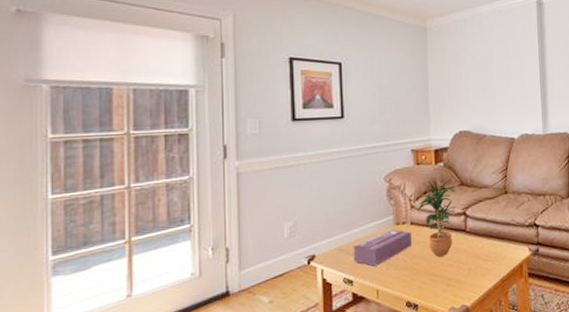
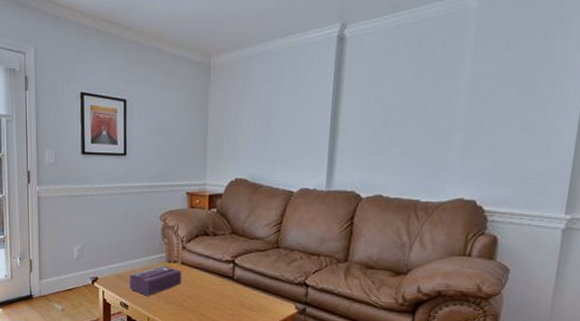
potted plant: present [418,179,457,257] -> none [189,225,226,298]

